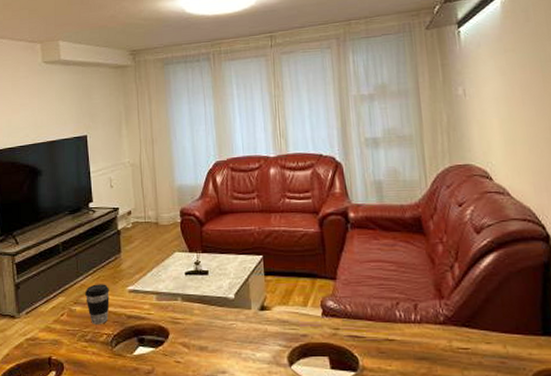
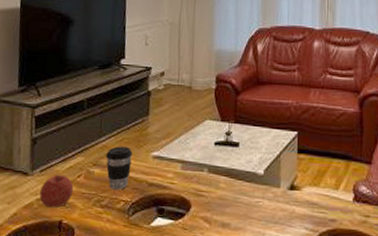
fruit: none [27,314,59,345] -> present [39,174,74,208]

